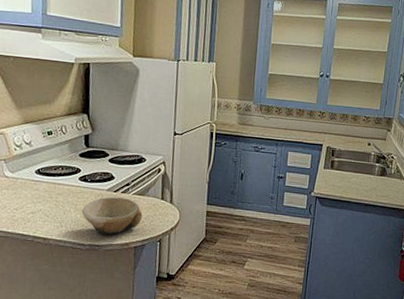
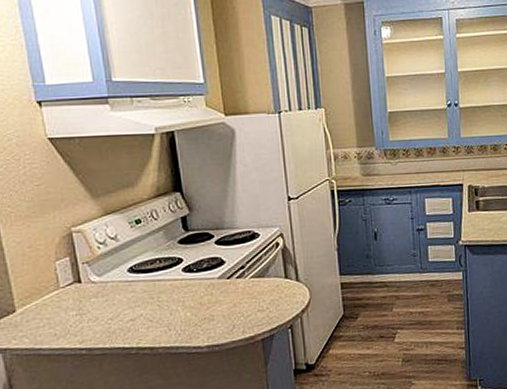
bowl: present [81,197,143,235] -> none [191,283,266,332]

